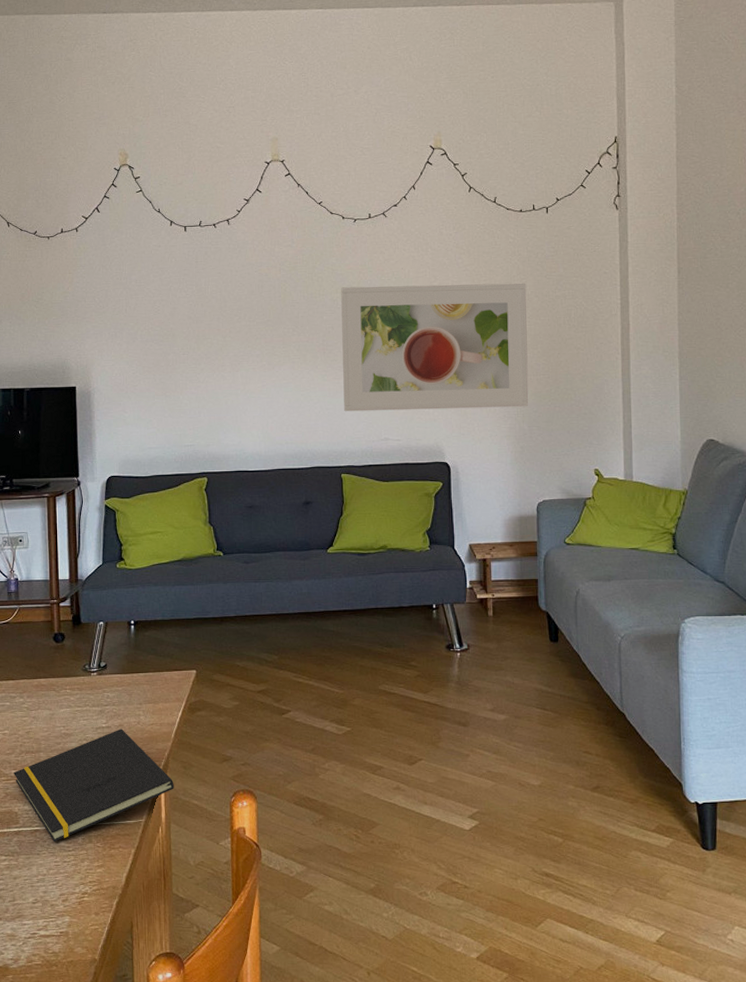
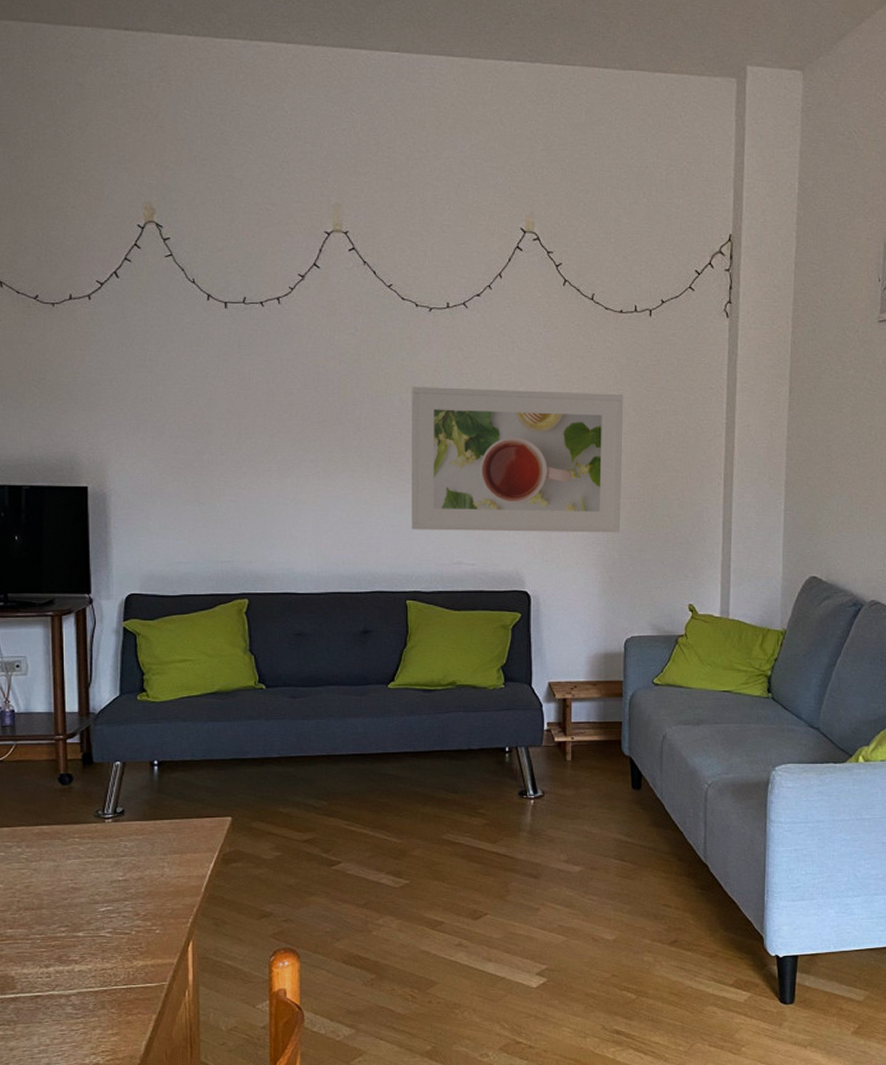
notepad: present [14,729,174,842] -> none [9,882,204,1009]

